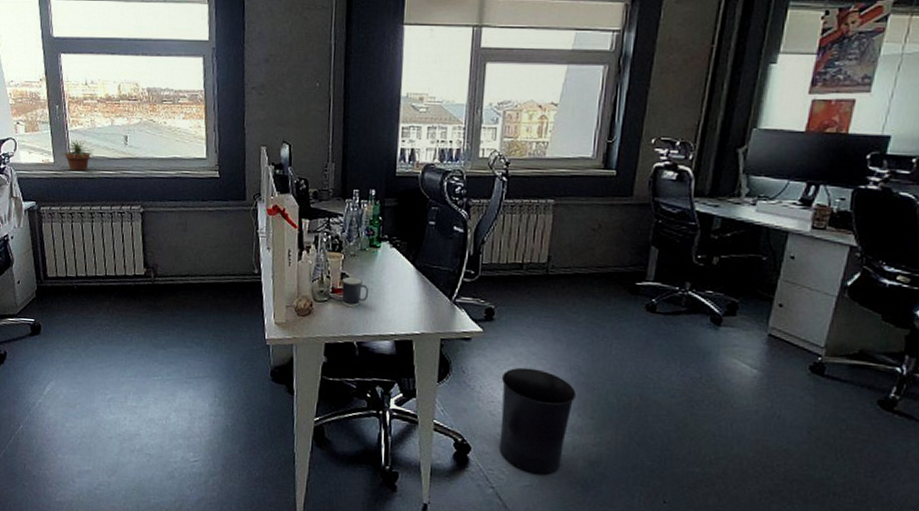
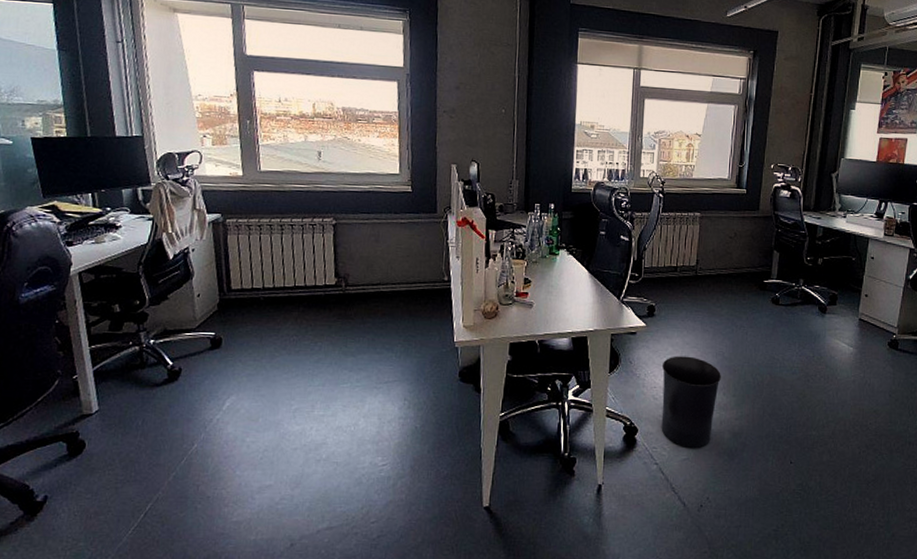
potted plant: present [60,140,96,170] -> none [249,154,287,184]
mug: present [341,276,369,307] -> none [524,281,549,308]

